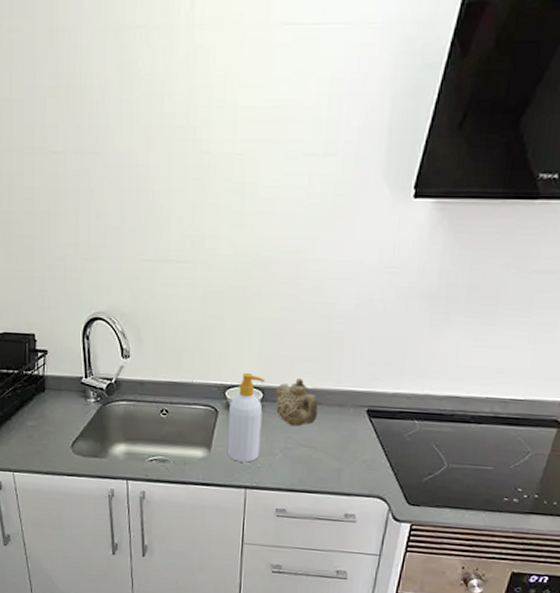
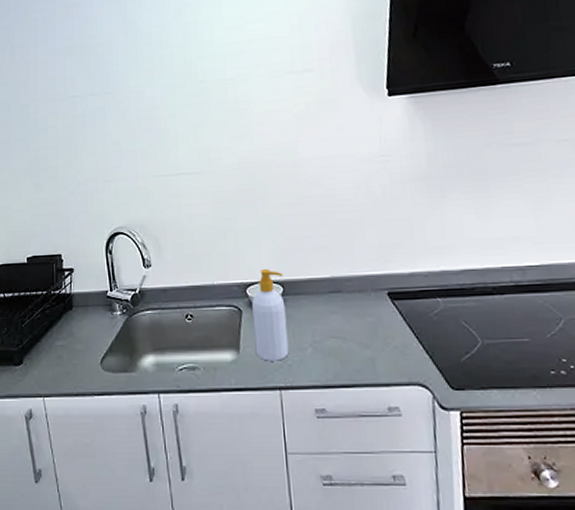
teapot: present [274,378,319,427] -> none [294,269,340,318]

